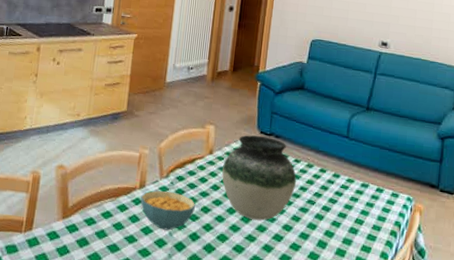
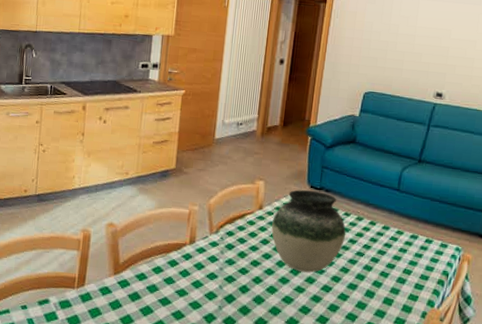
cereal bowl: present [140,190,196,231] -> none [191,246,246,284]

